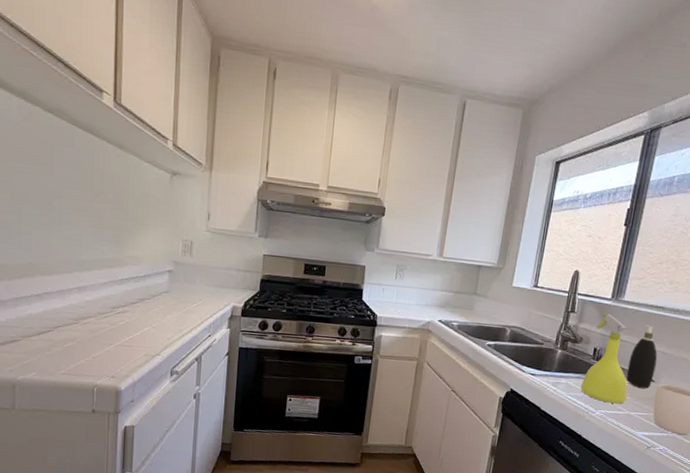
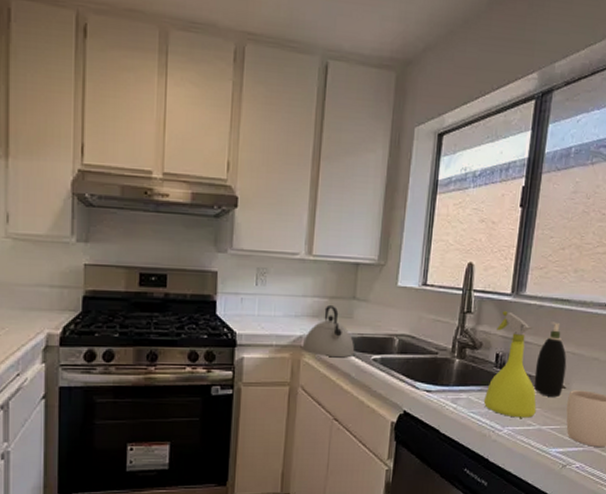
kettle: none [429,297,473,342] -> present [301,304,355,358]

